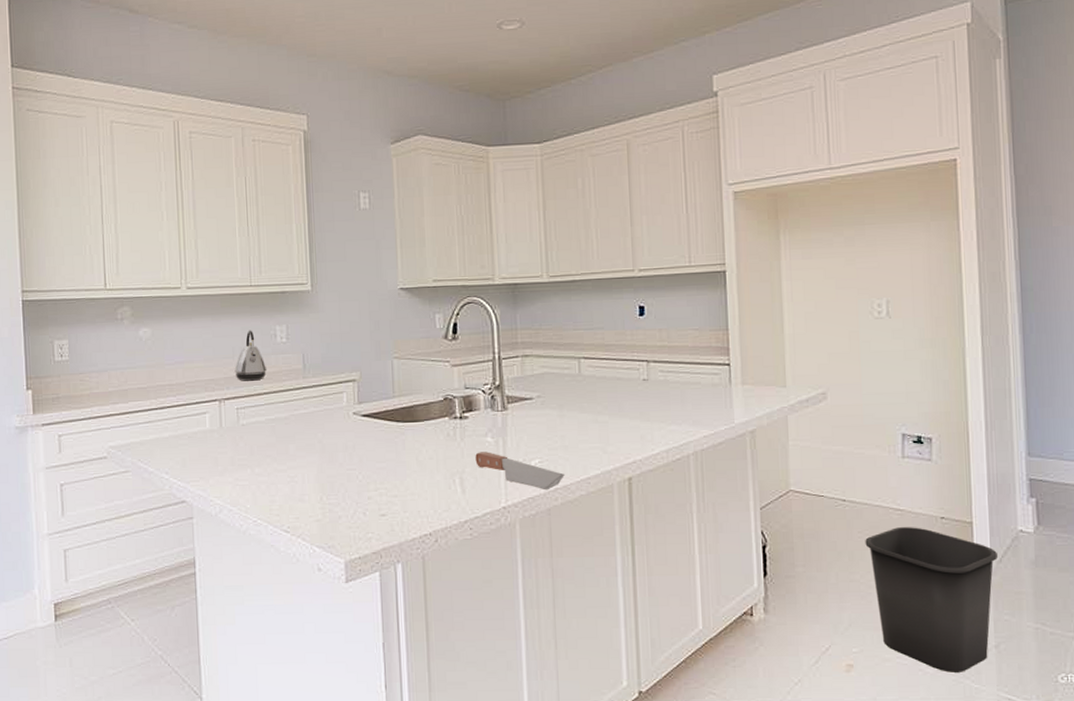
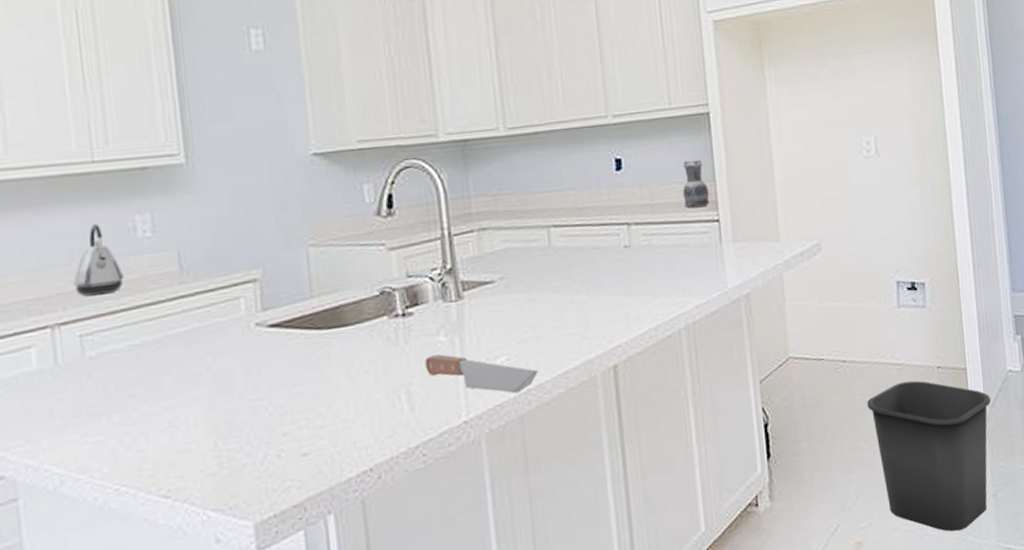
ceramic jug: none [697,311,722,352] -> present [682,159,710,208]

